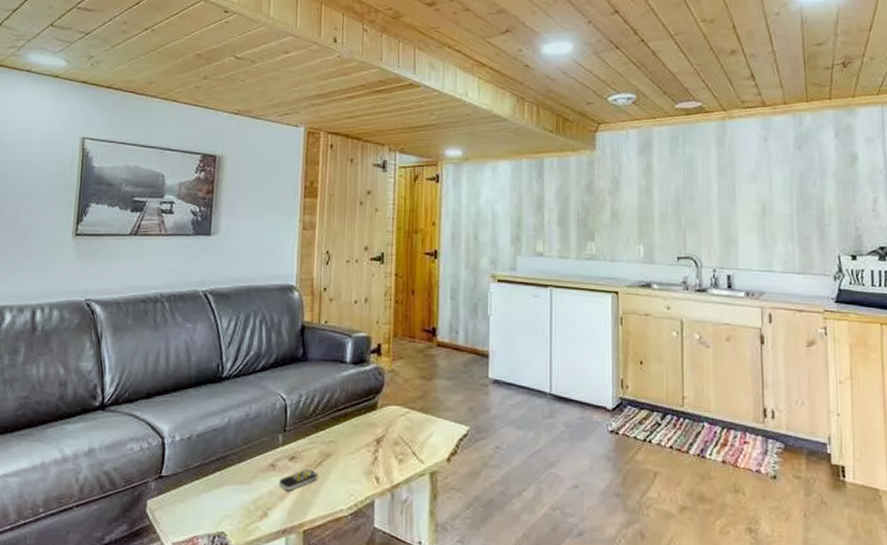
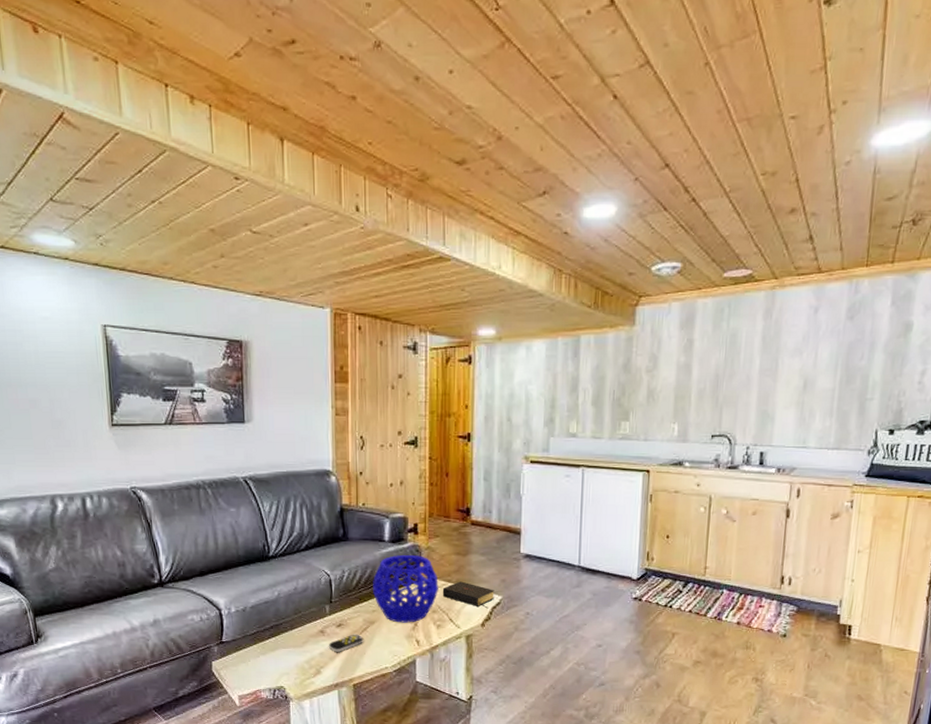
decorative bowl: none [331,378,402,457] -> present [373,555,439,623]
bible: none [405,409,461,441] -> present [442,581,494,609]

